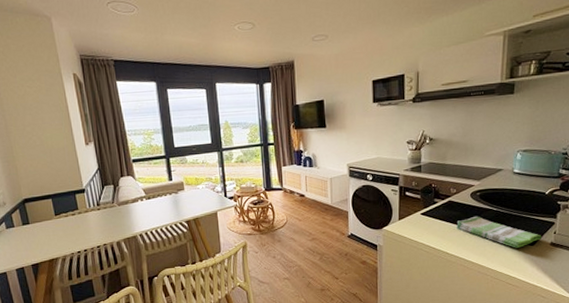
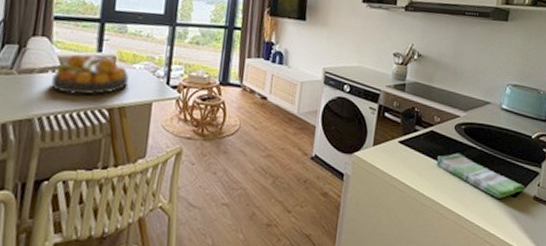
fruit bowl: none [140,183,196,215] -> present [51,54,129,95]

